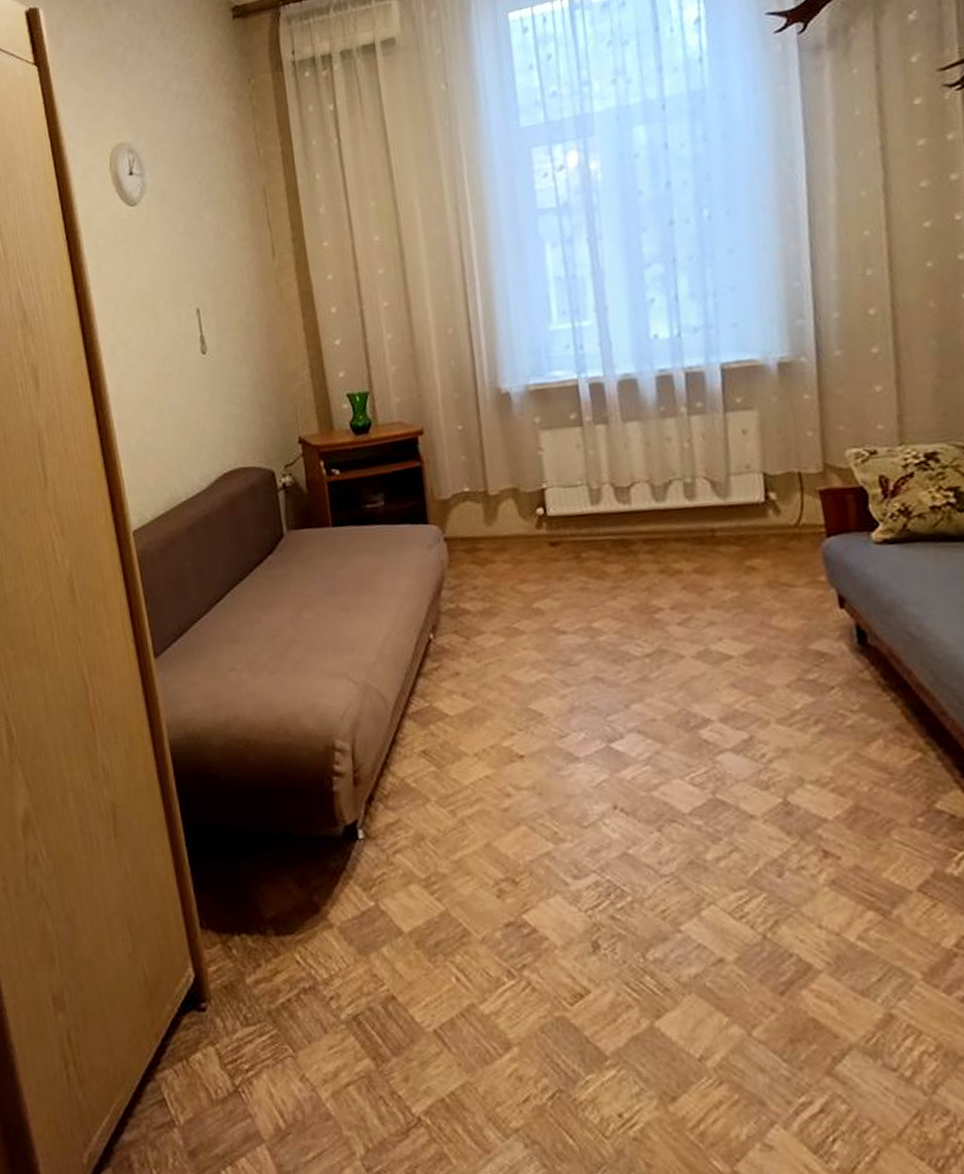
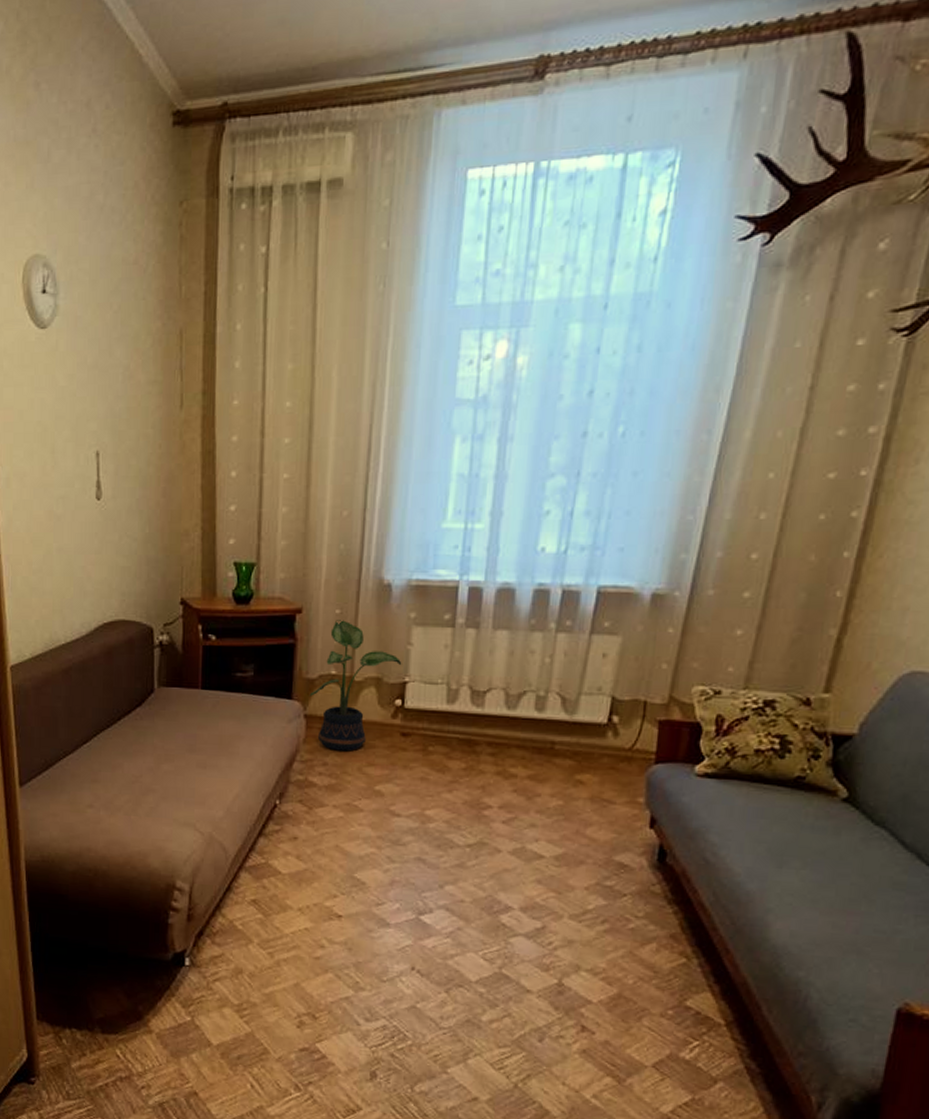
potted plant: none [445,435,536,572] -> present [309,620,402,751]

